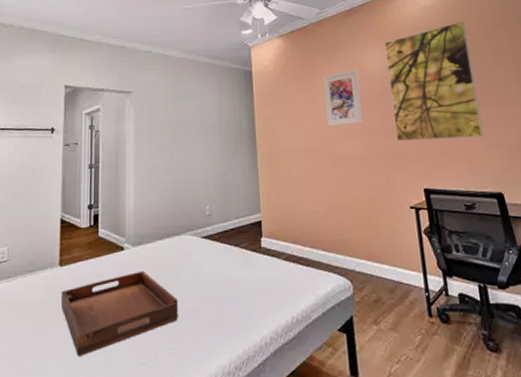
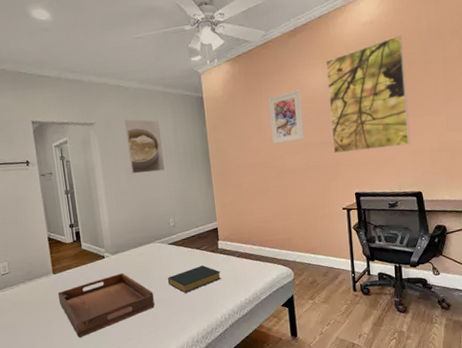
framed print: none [166,89,204,150] -> present [125,119,165,174]
hardback book: none [196,268,263,303] -> present [167,265,221,293]

